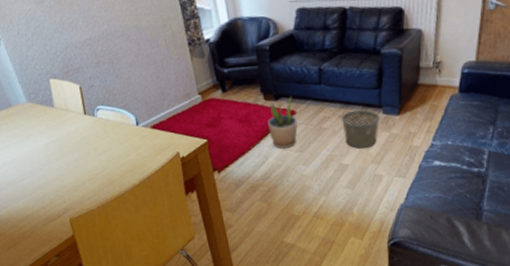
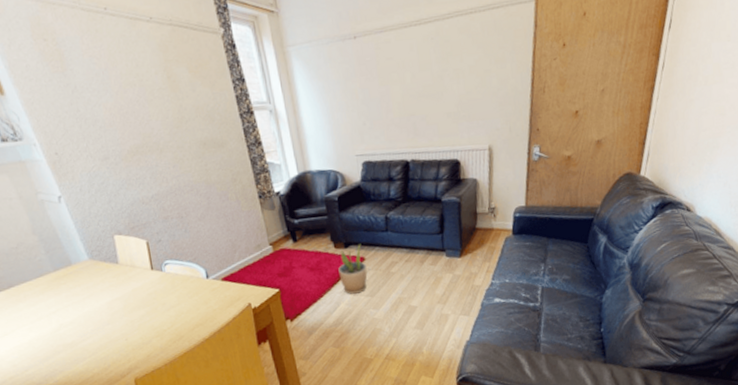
basket: present [341,109,380,149] -> none [408,253,444,291]

